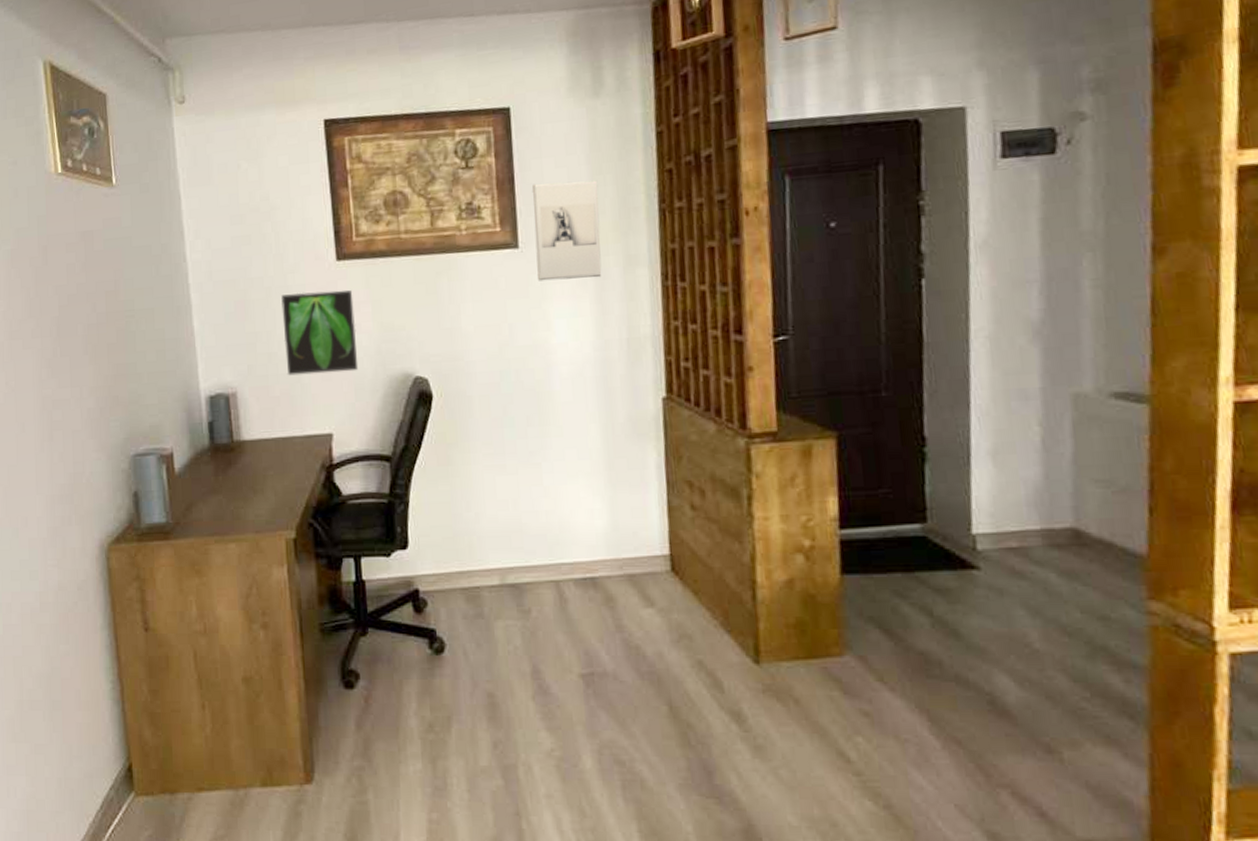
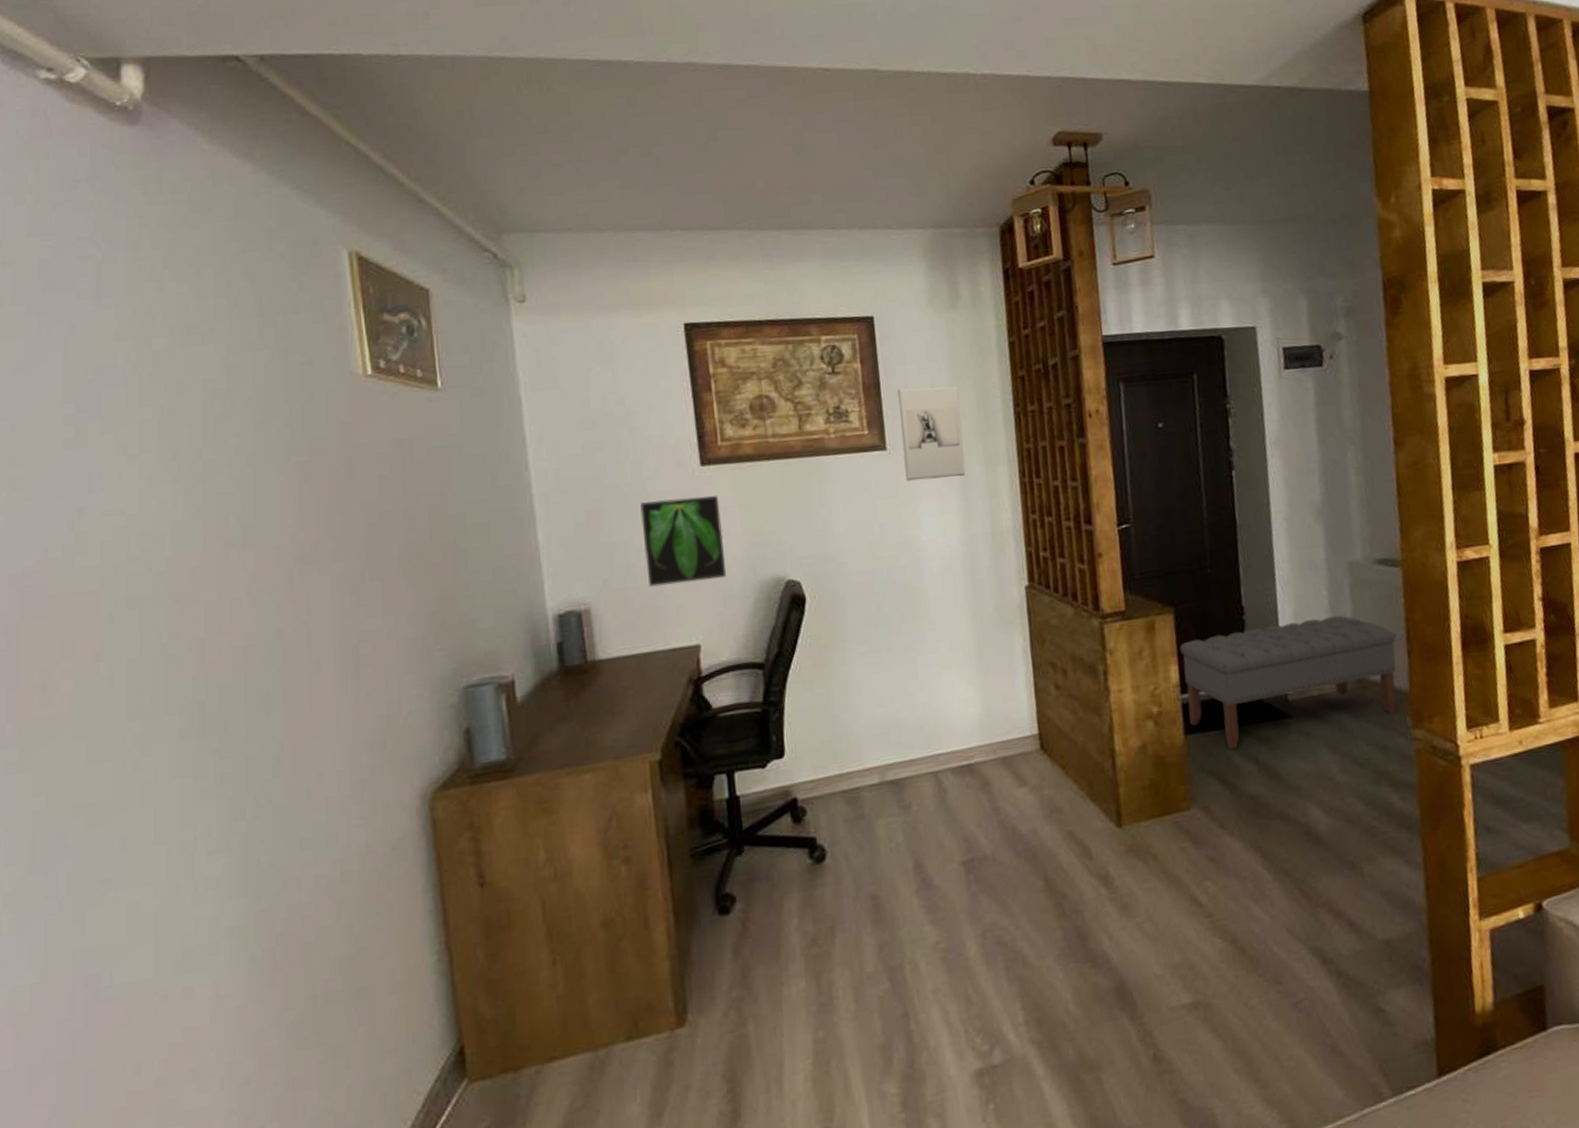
bench: none [841,456,1134,598] -> present [1179,615,1397,750]

